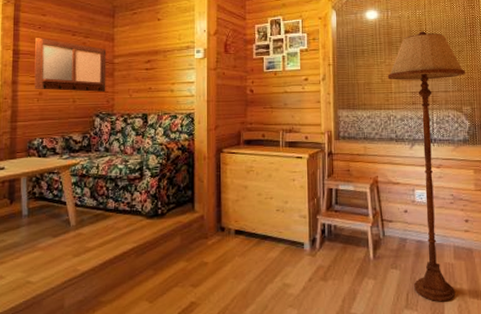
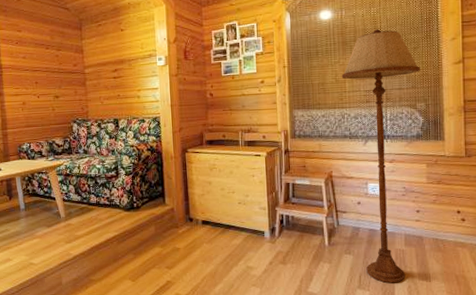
writing board: present [34,38,107,93] -> none [14,52,80,101]

